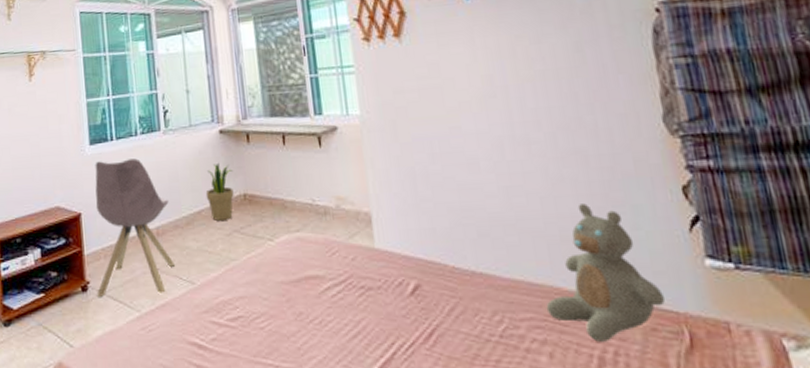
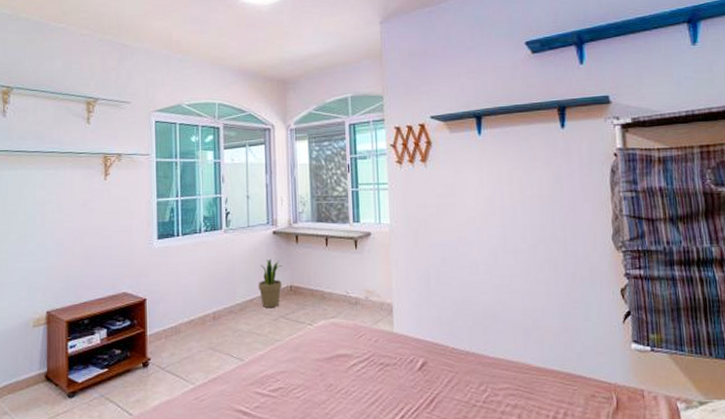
chair: present [95,158,175,297] -> none [157,253,227,372]
teddy bear: present [546,204,665,342] -> none [518,300,602,405]

